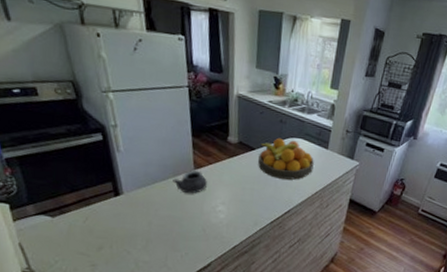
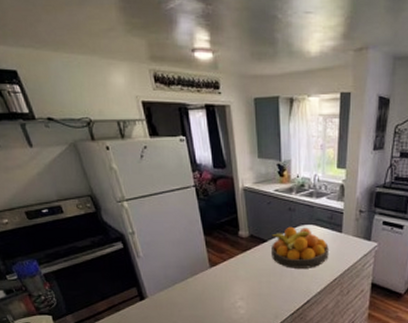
teapot: present [173,170,207,194] -> none [191,269,224,292]

